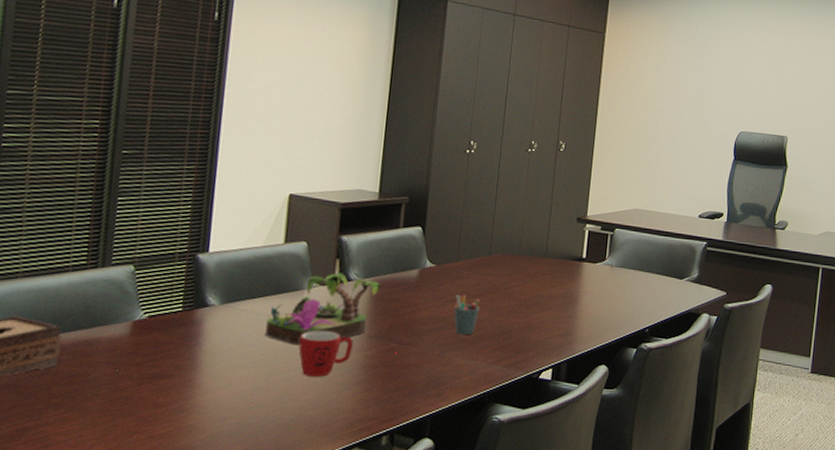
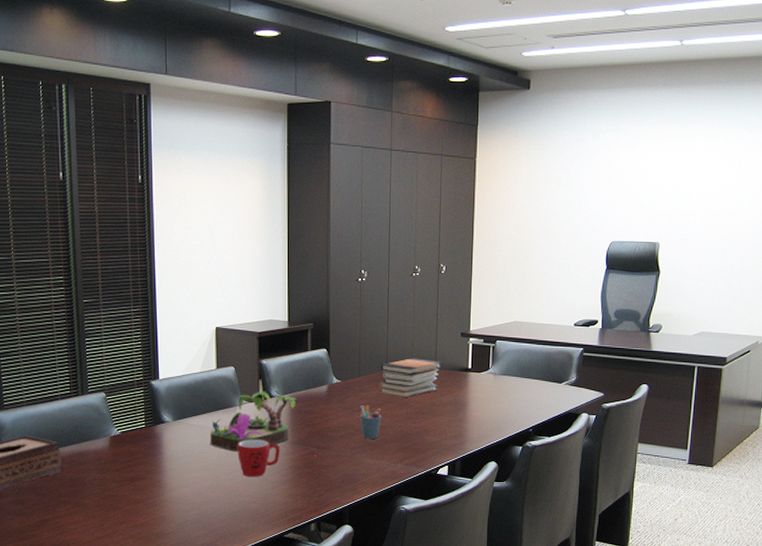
book stack: none [480,243,553,288] -> present [379,358,442,397]

